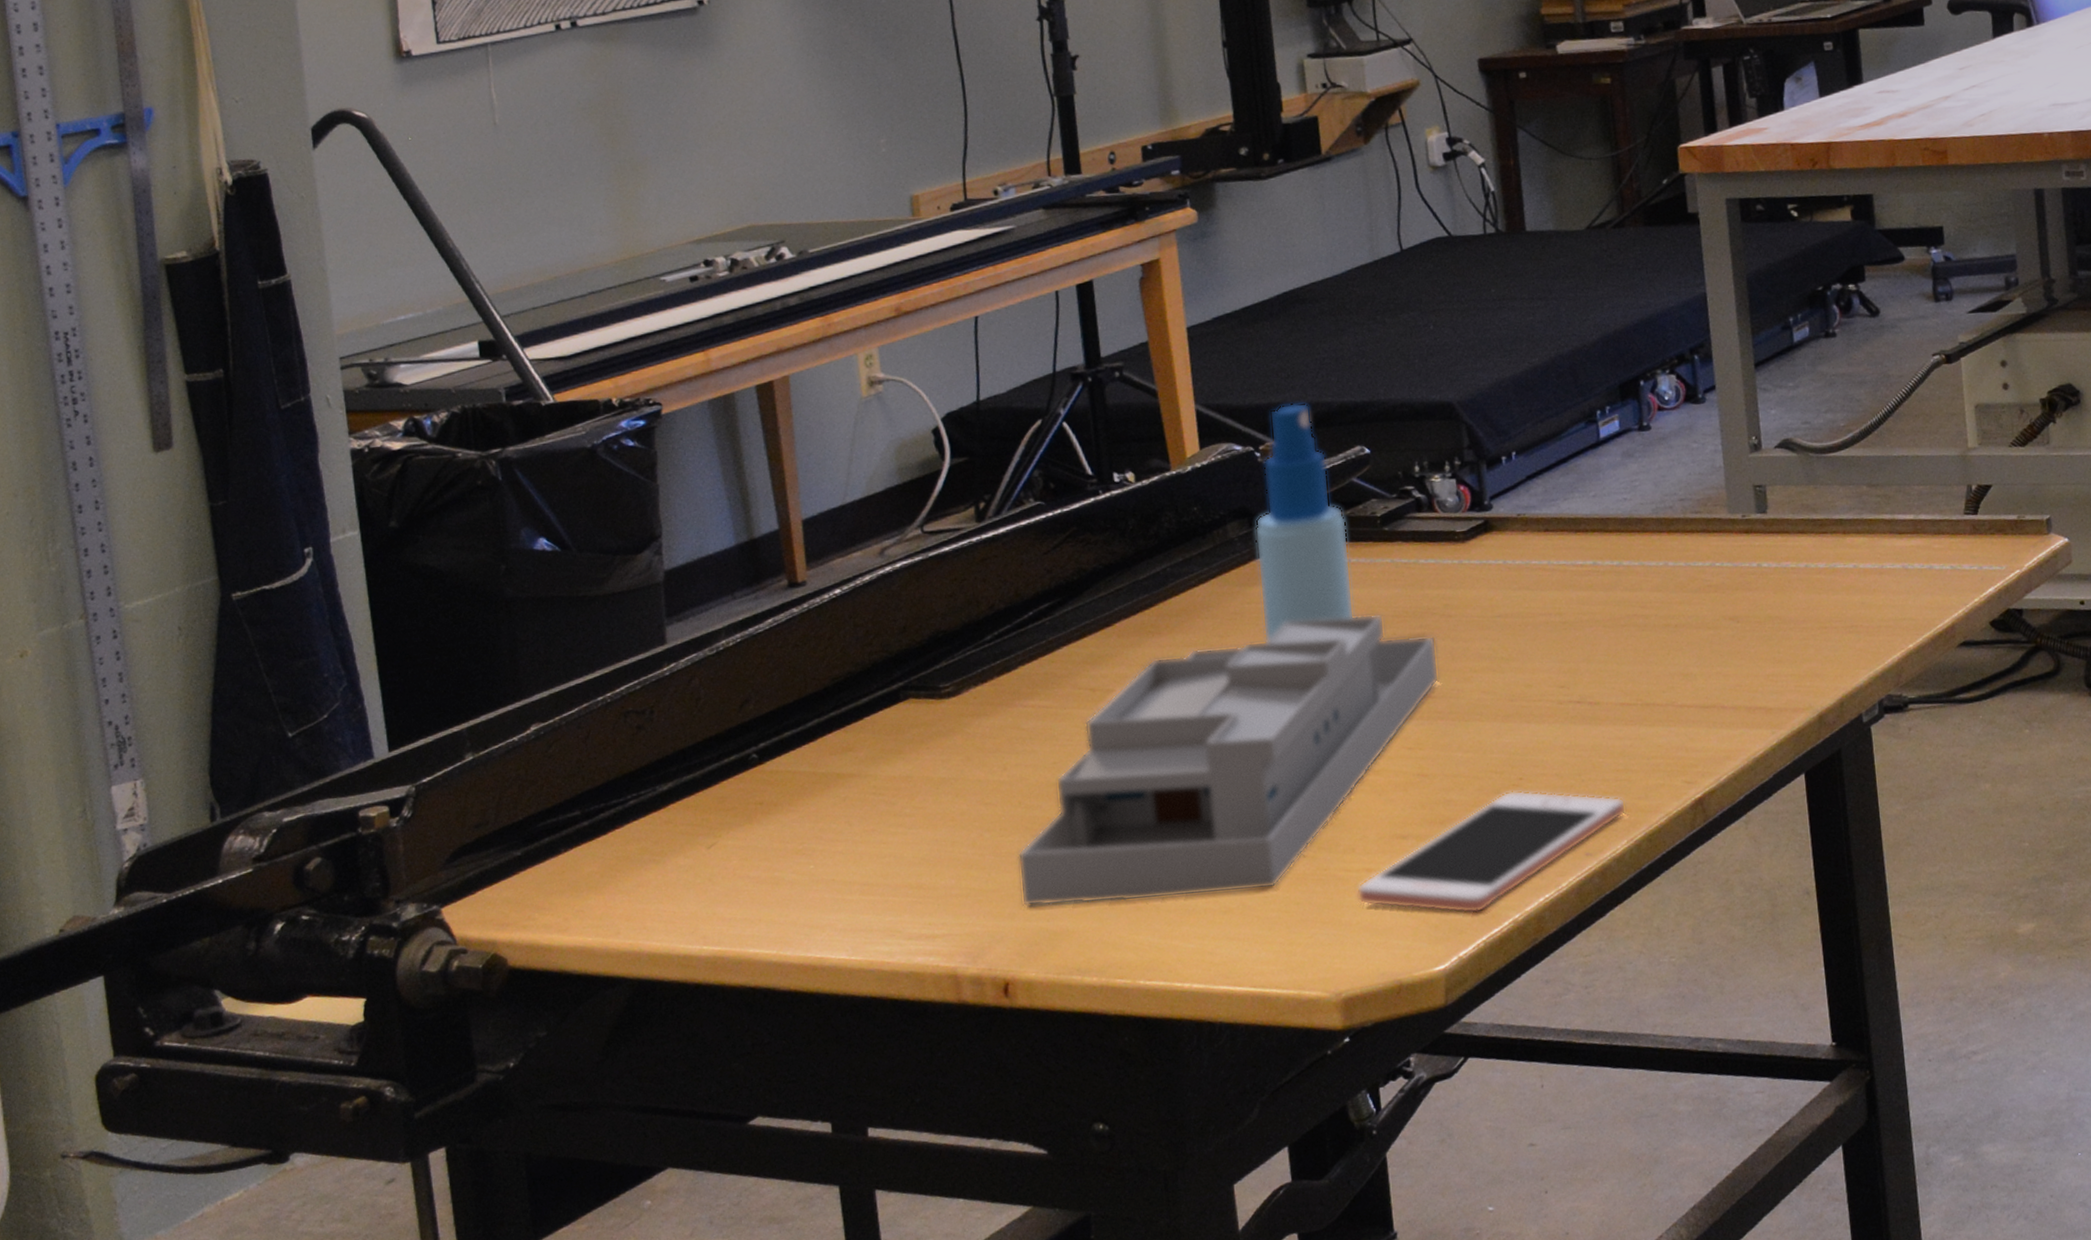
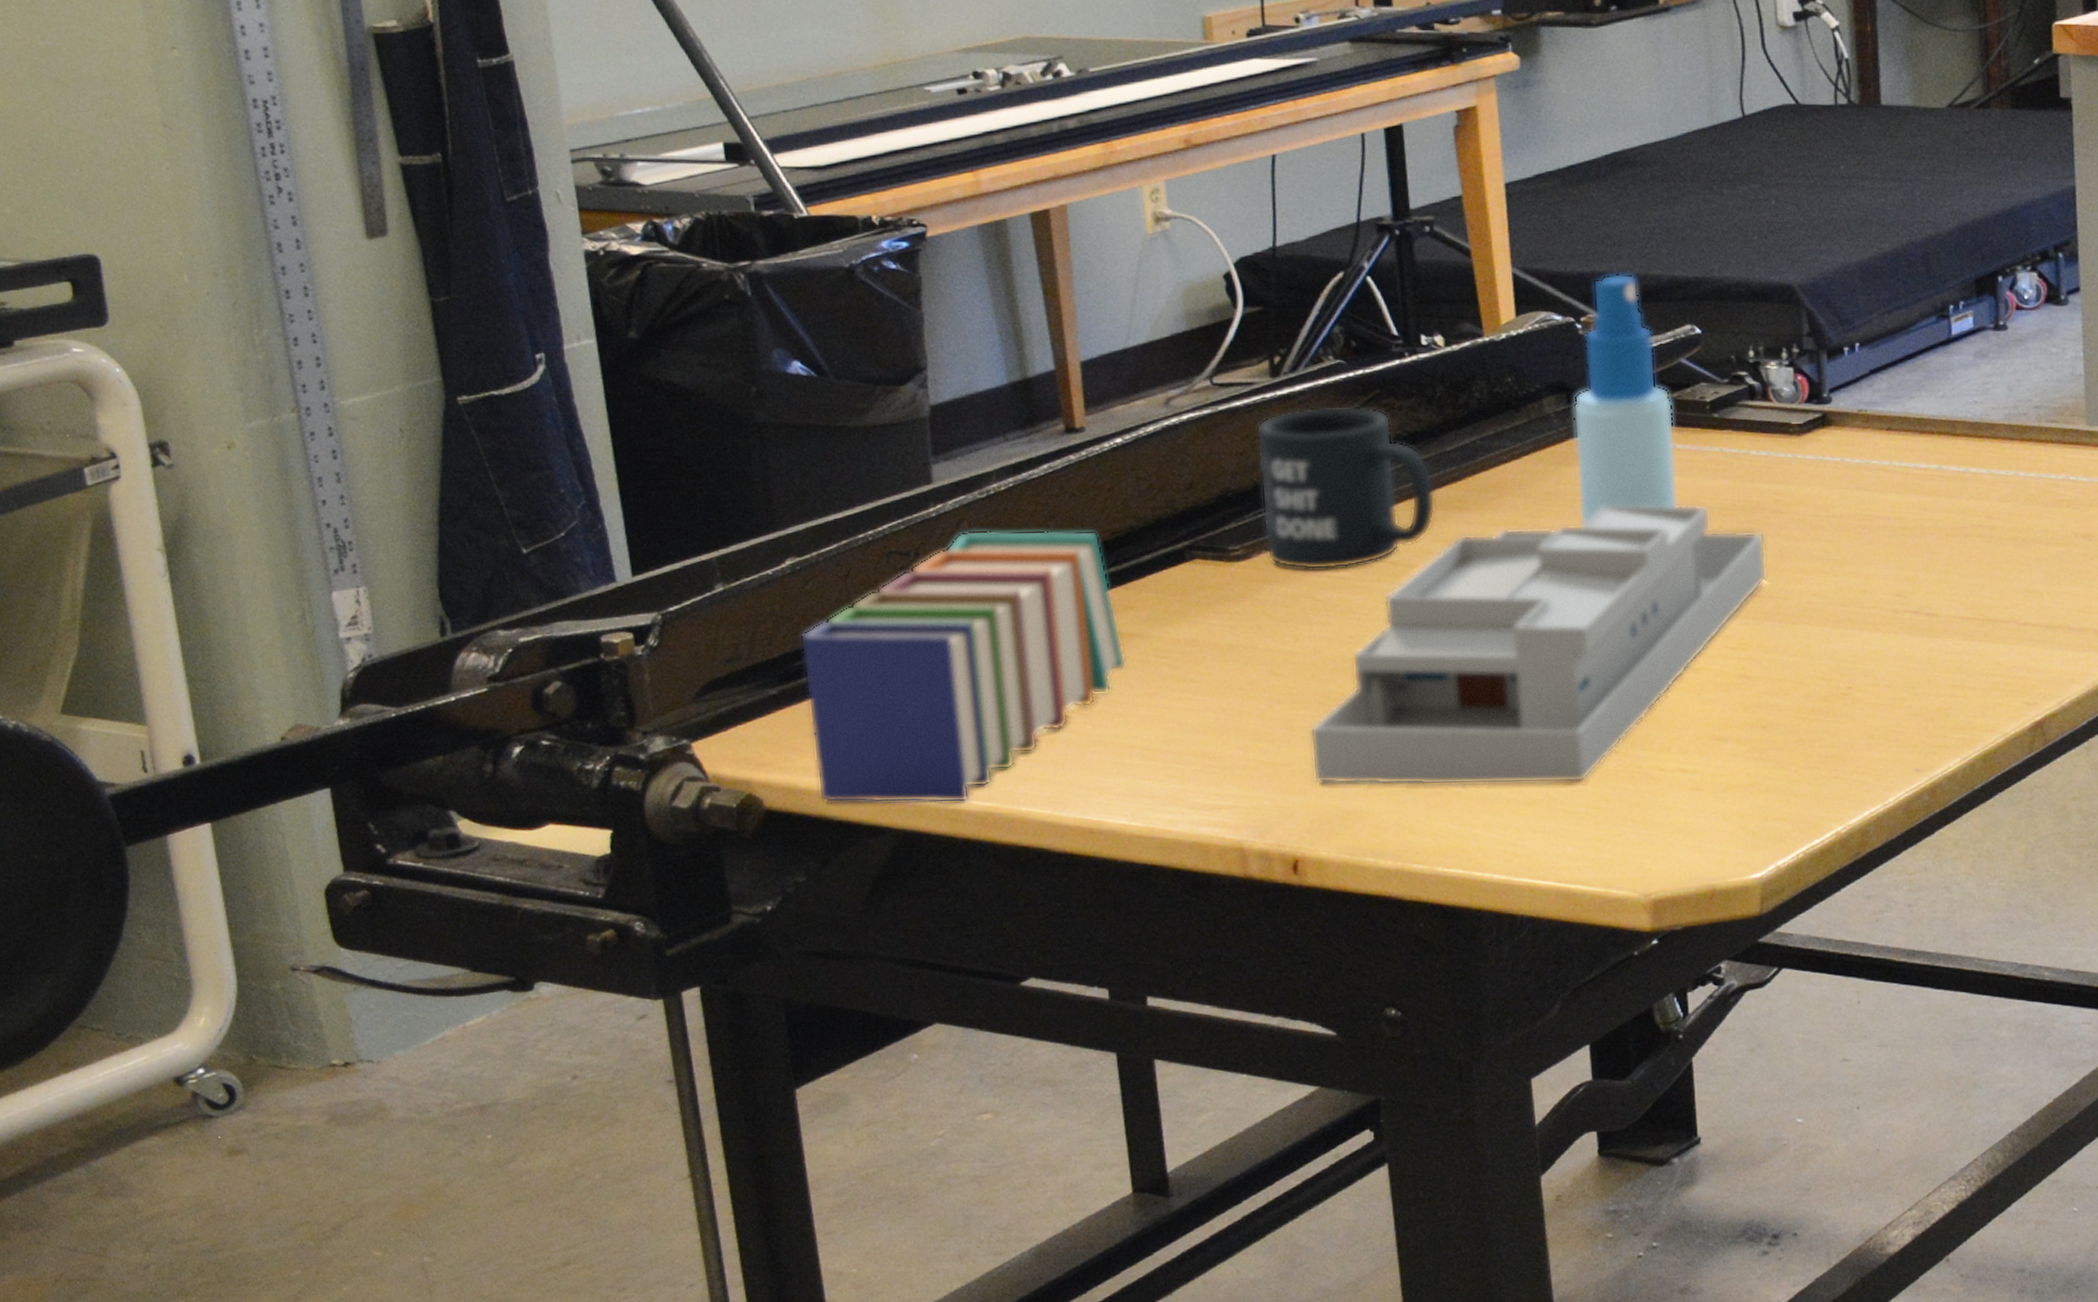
book: none [543,678,847,958] -> present [800,530,1127,804]
mug: none [963,543,1131,702] -> present [1256,406,1436,570]
cell phone: present [1357,790,1627,914] -> none [1671,699,1961,823]

